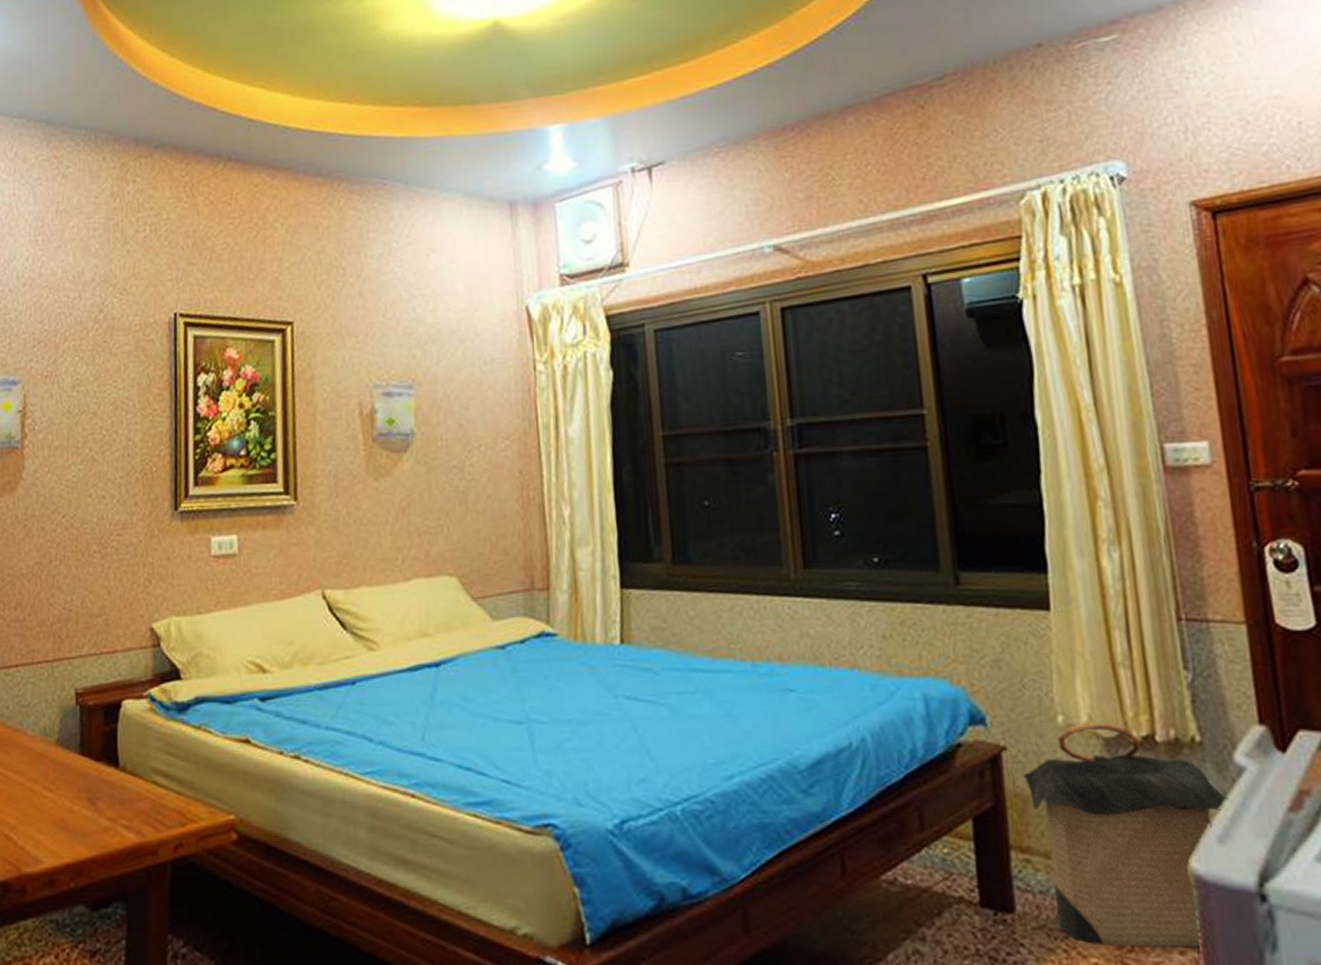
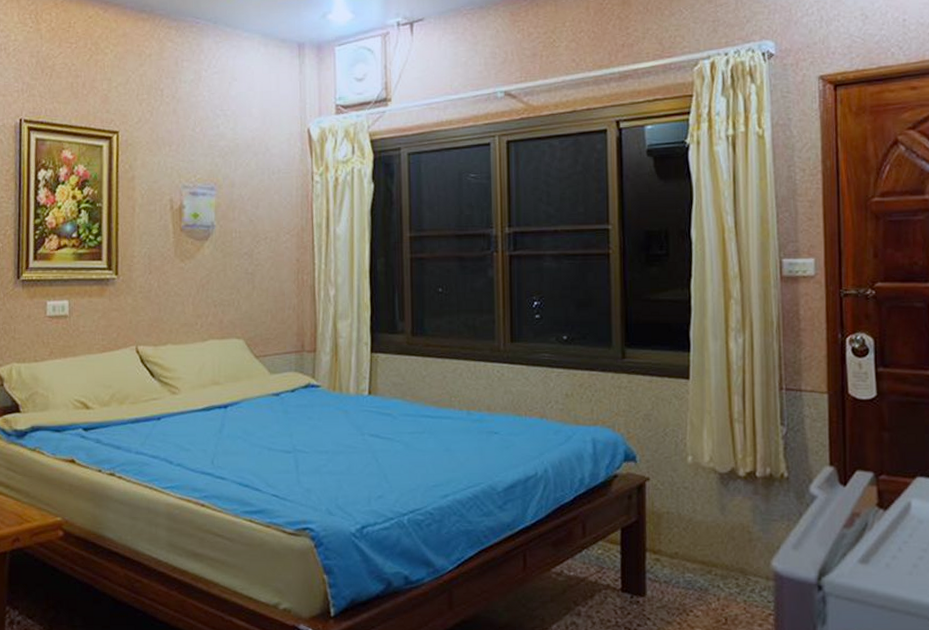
laundry hamper: present [1023,723,1228,948] -> none [660,462,803,622]

